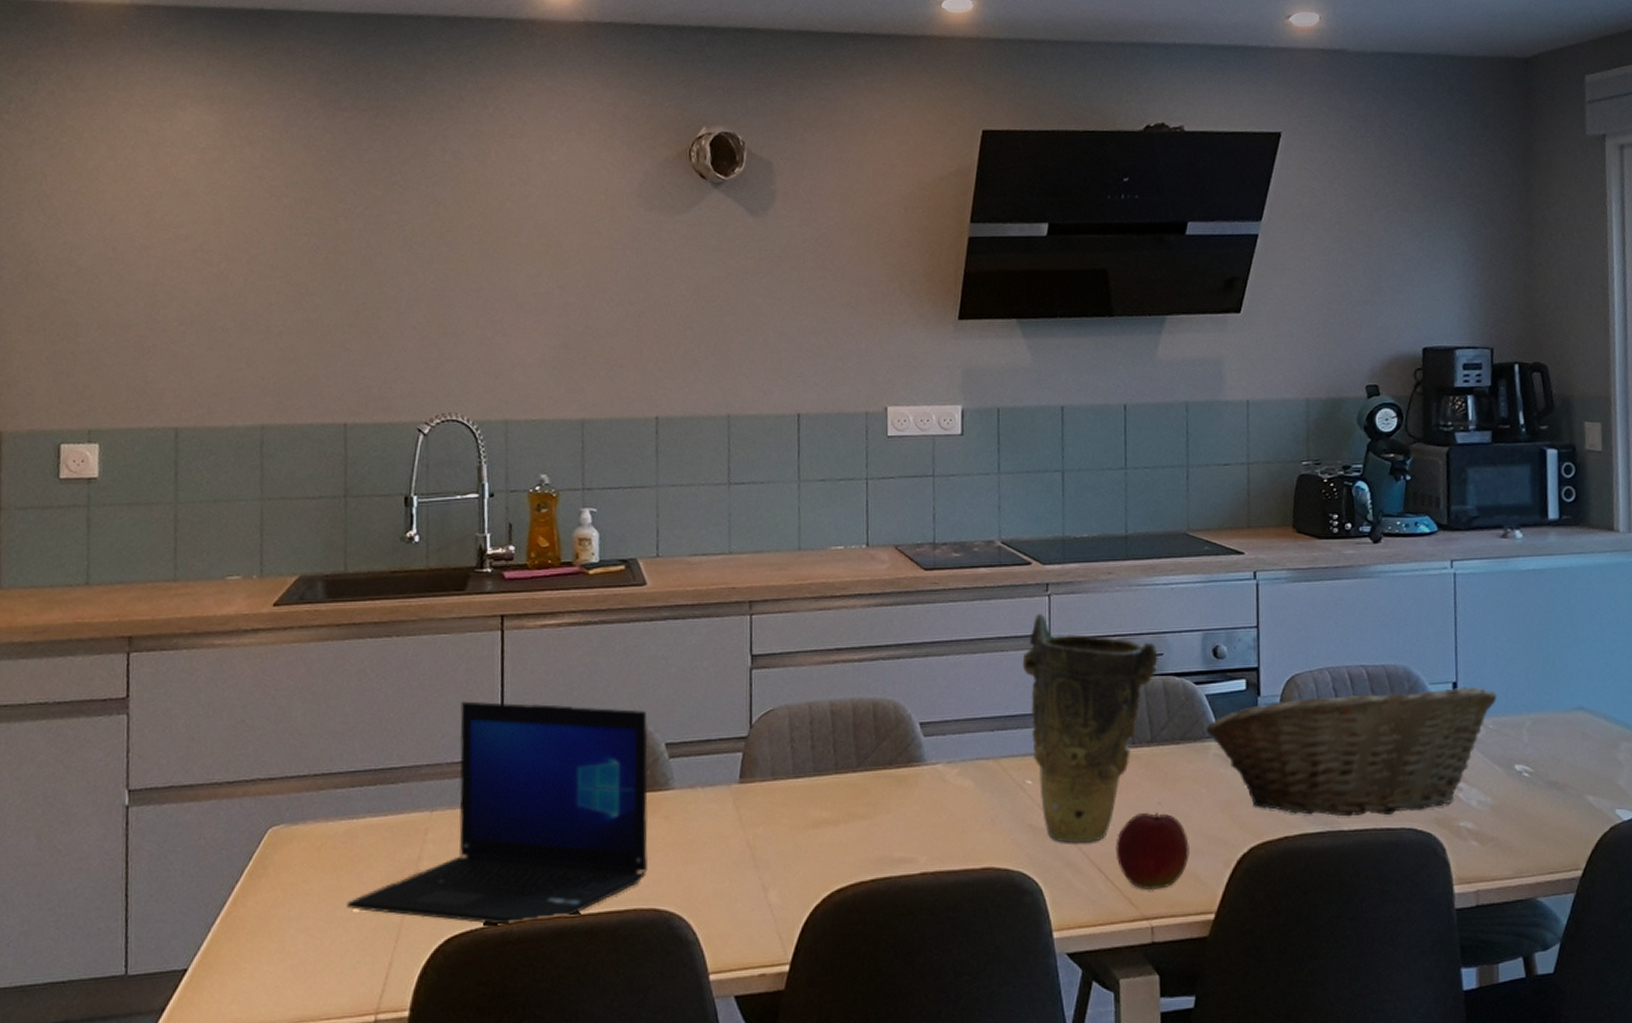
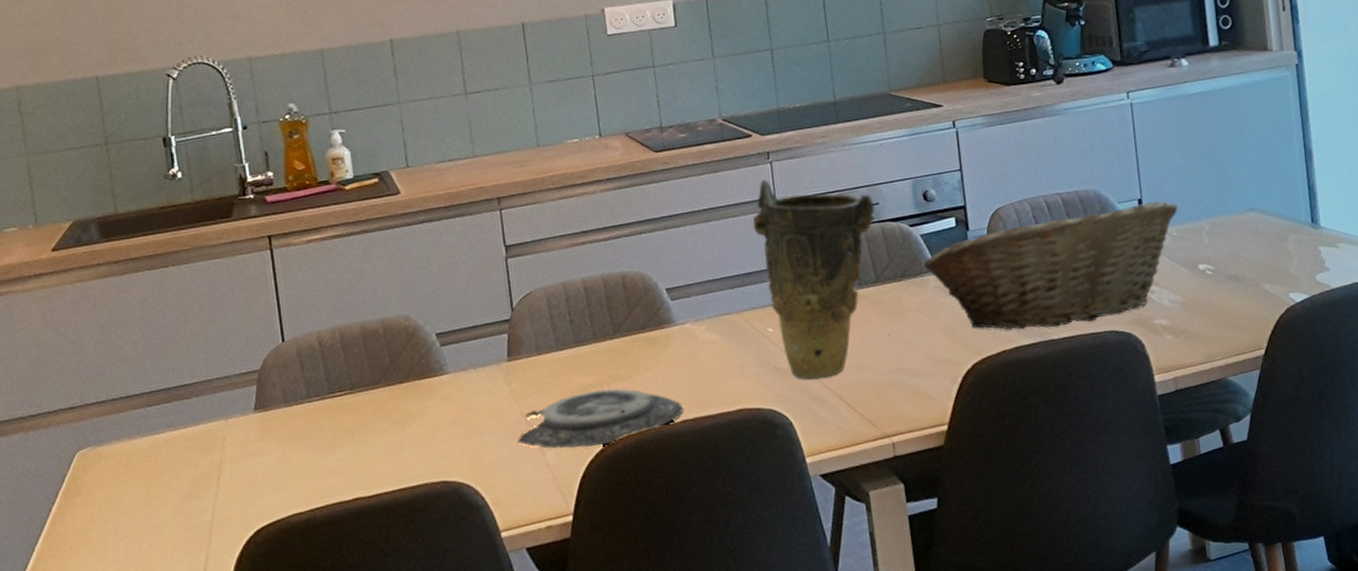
laptop: present [347,701,648,925] -> none [159,306,433,516]
plate: none [740,826,924,891] -> present [518,388,683,449]
apple: present [1115,813,1189,890] -> none [853,343,920,412]

